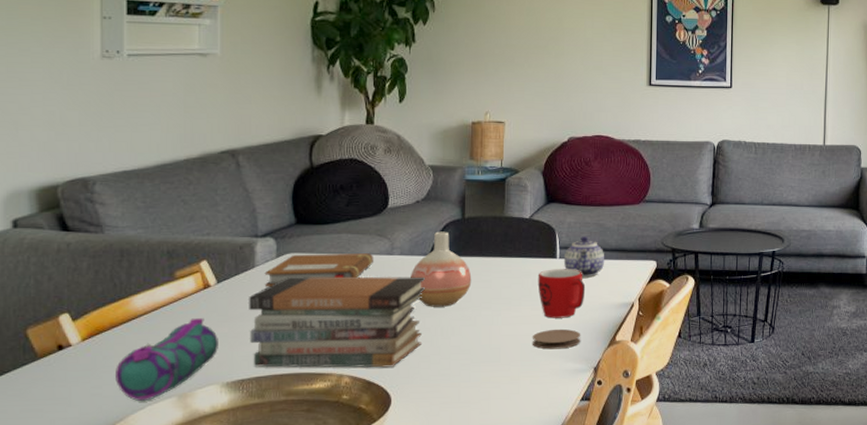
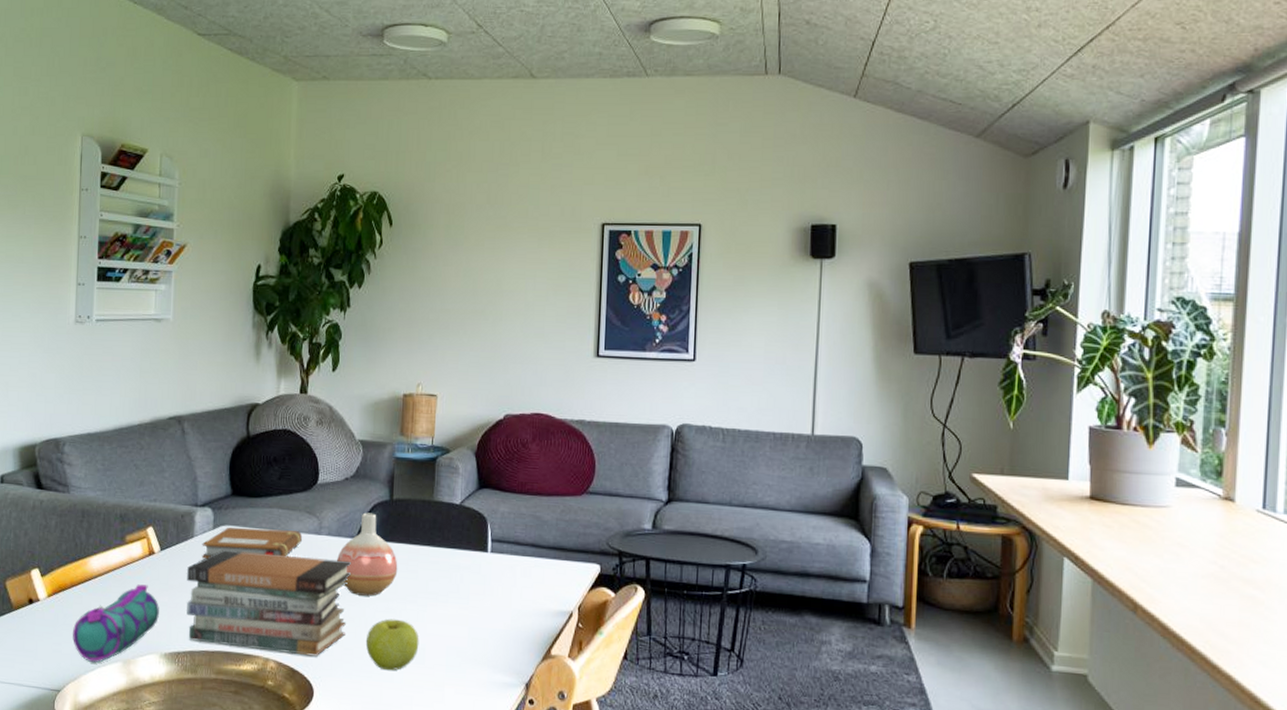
apple: none [442,325,495,372] -> present [365,619,419,671]
coaster: present [532,328,581,350] -> none [458,633,512,658]
mug: present [537,269,586,318] -> none [466,564,519,622]
teapot: present [563,236,605,278] -> none [495,529,541,577]

